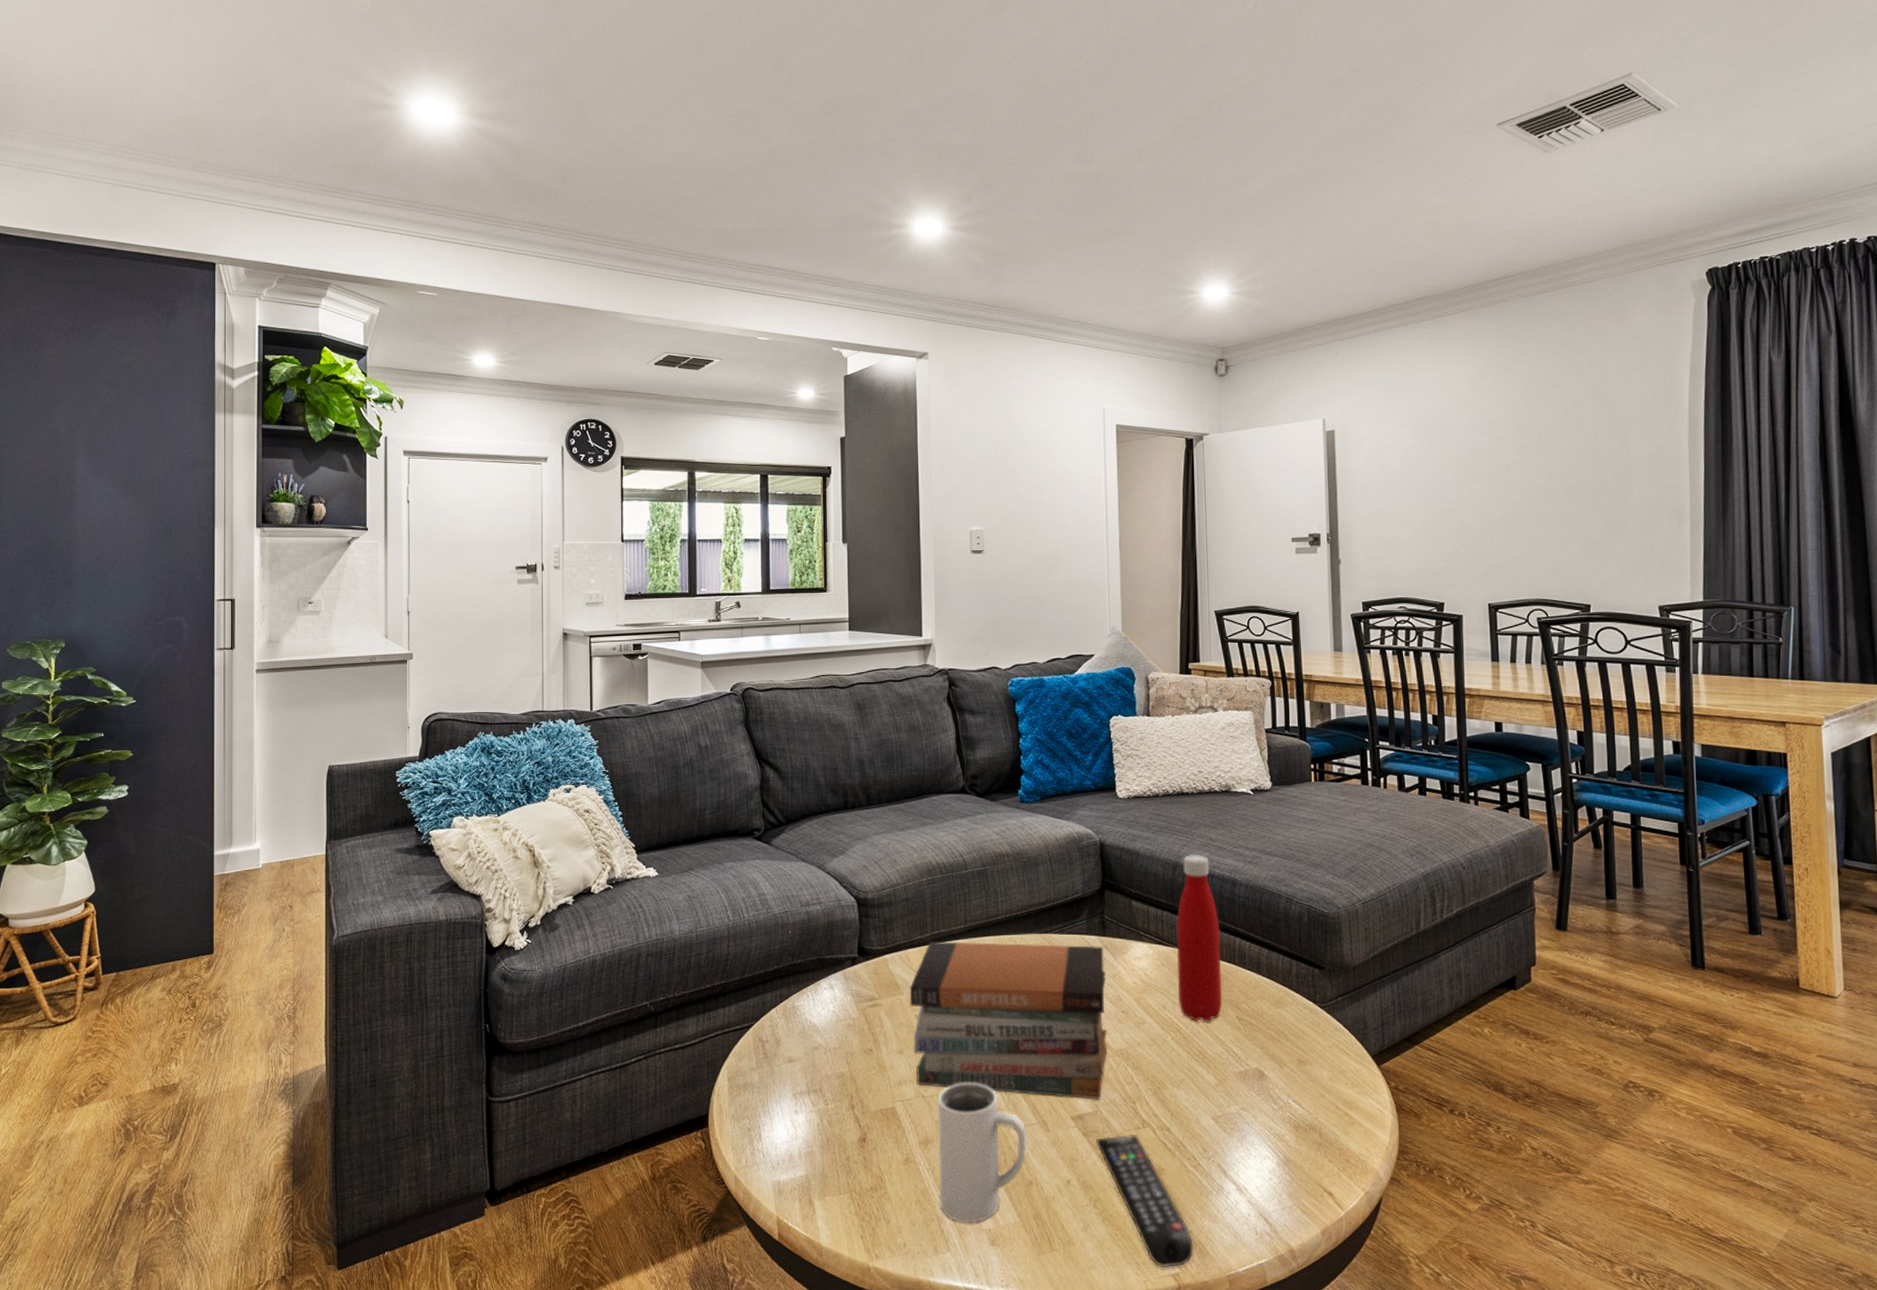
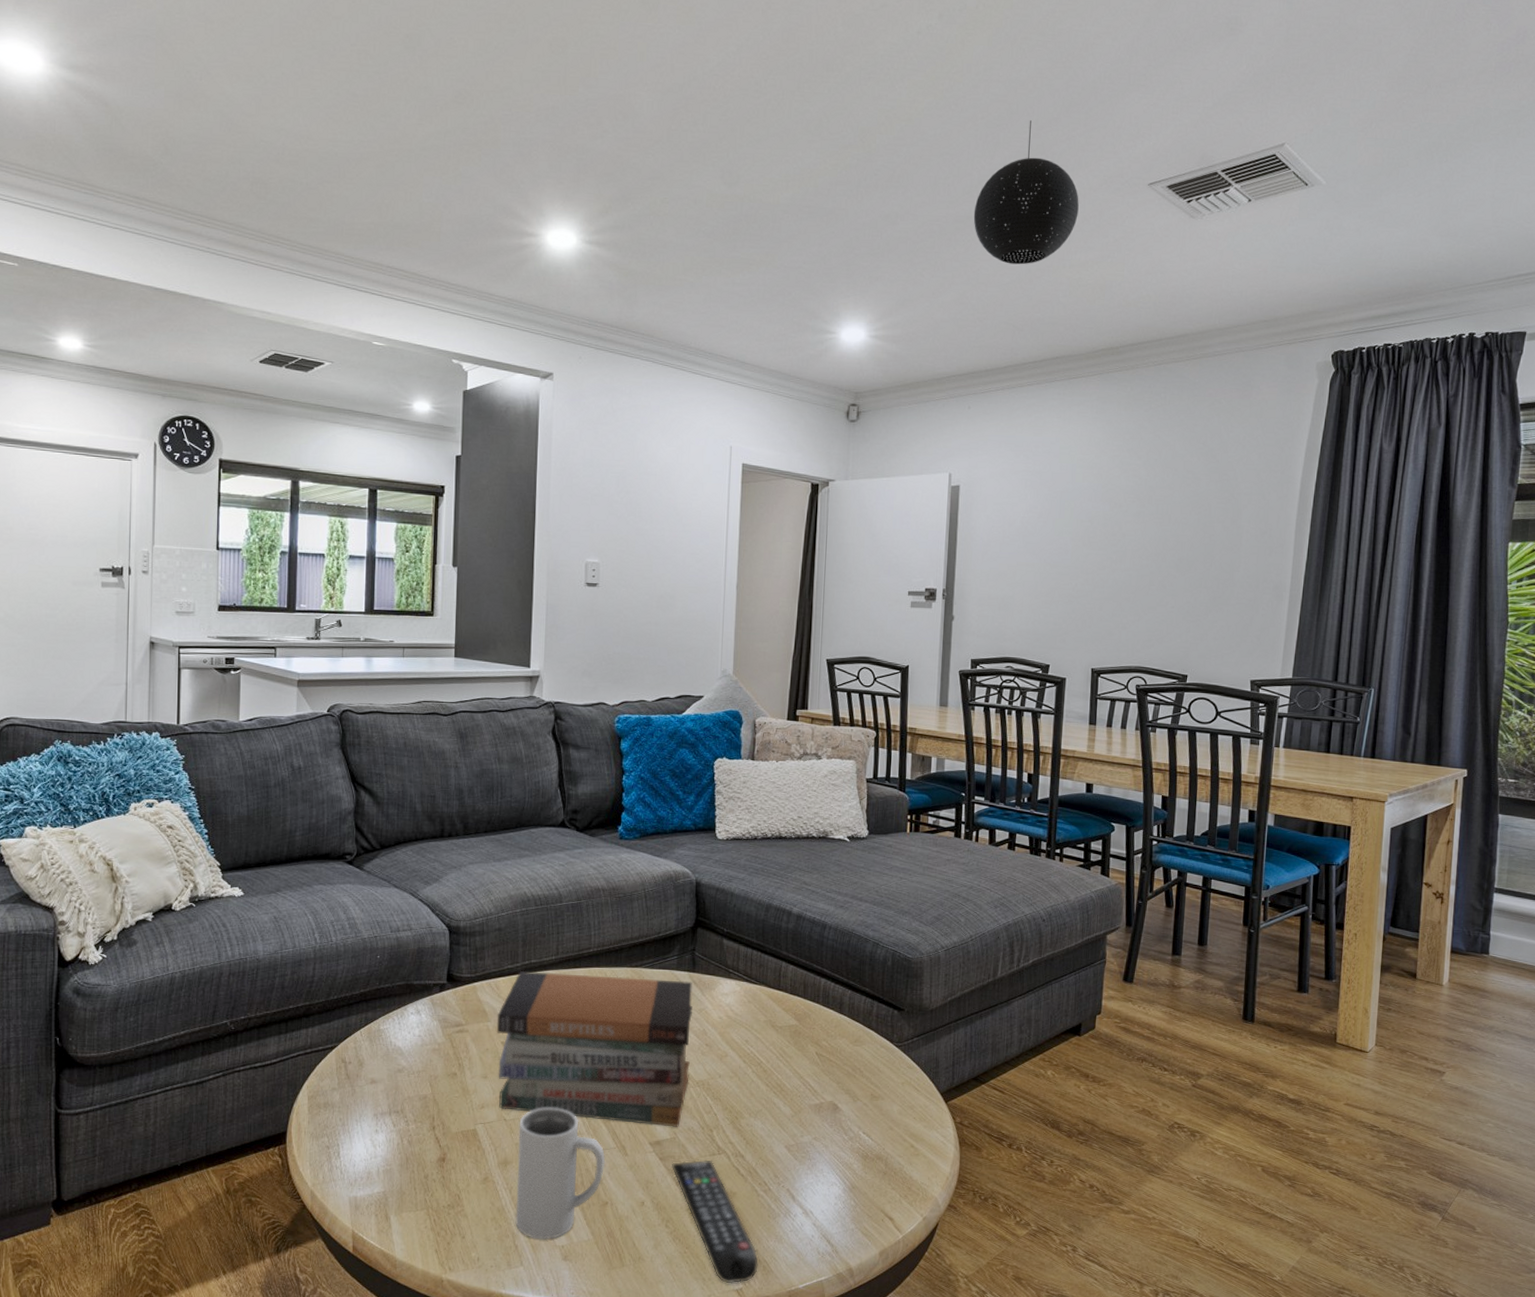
bottle: present [1176,854,1222,1022] -> none [761,896,808,1057]
pendant light: none [1324,76,1429,213] -> present [973,120,1079,265]

